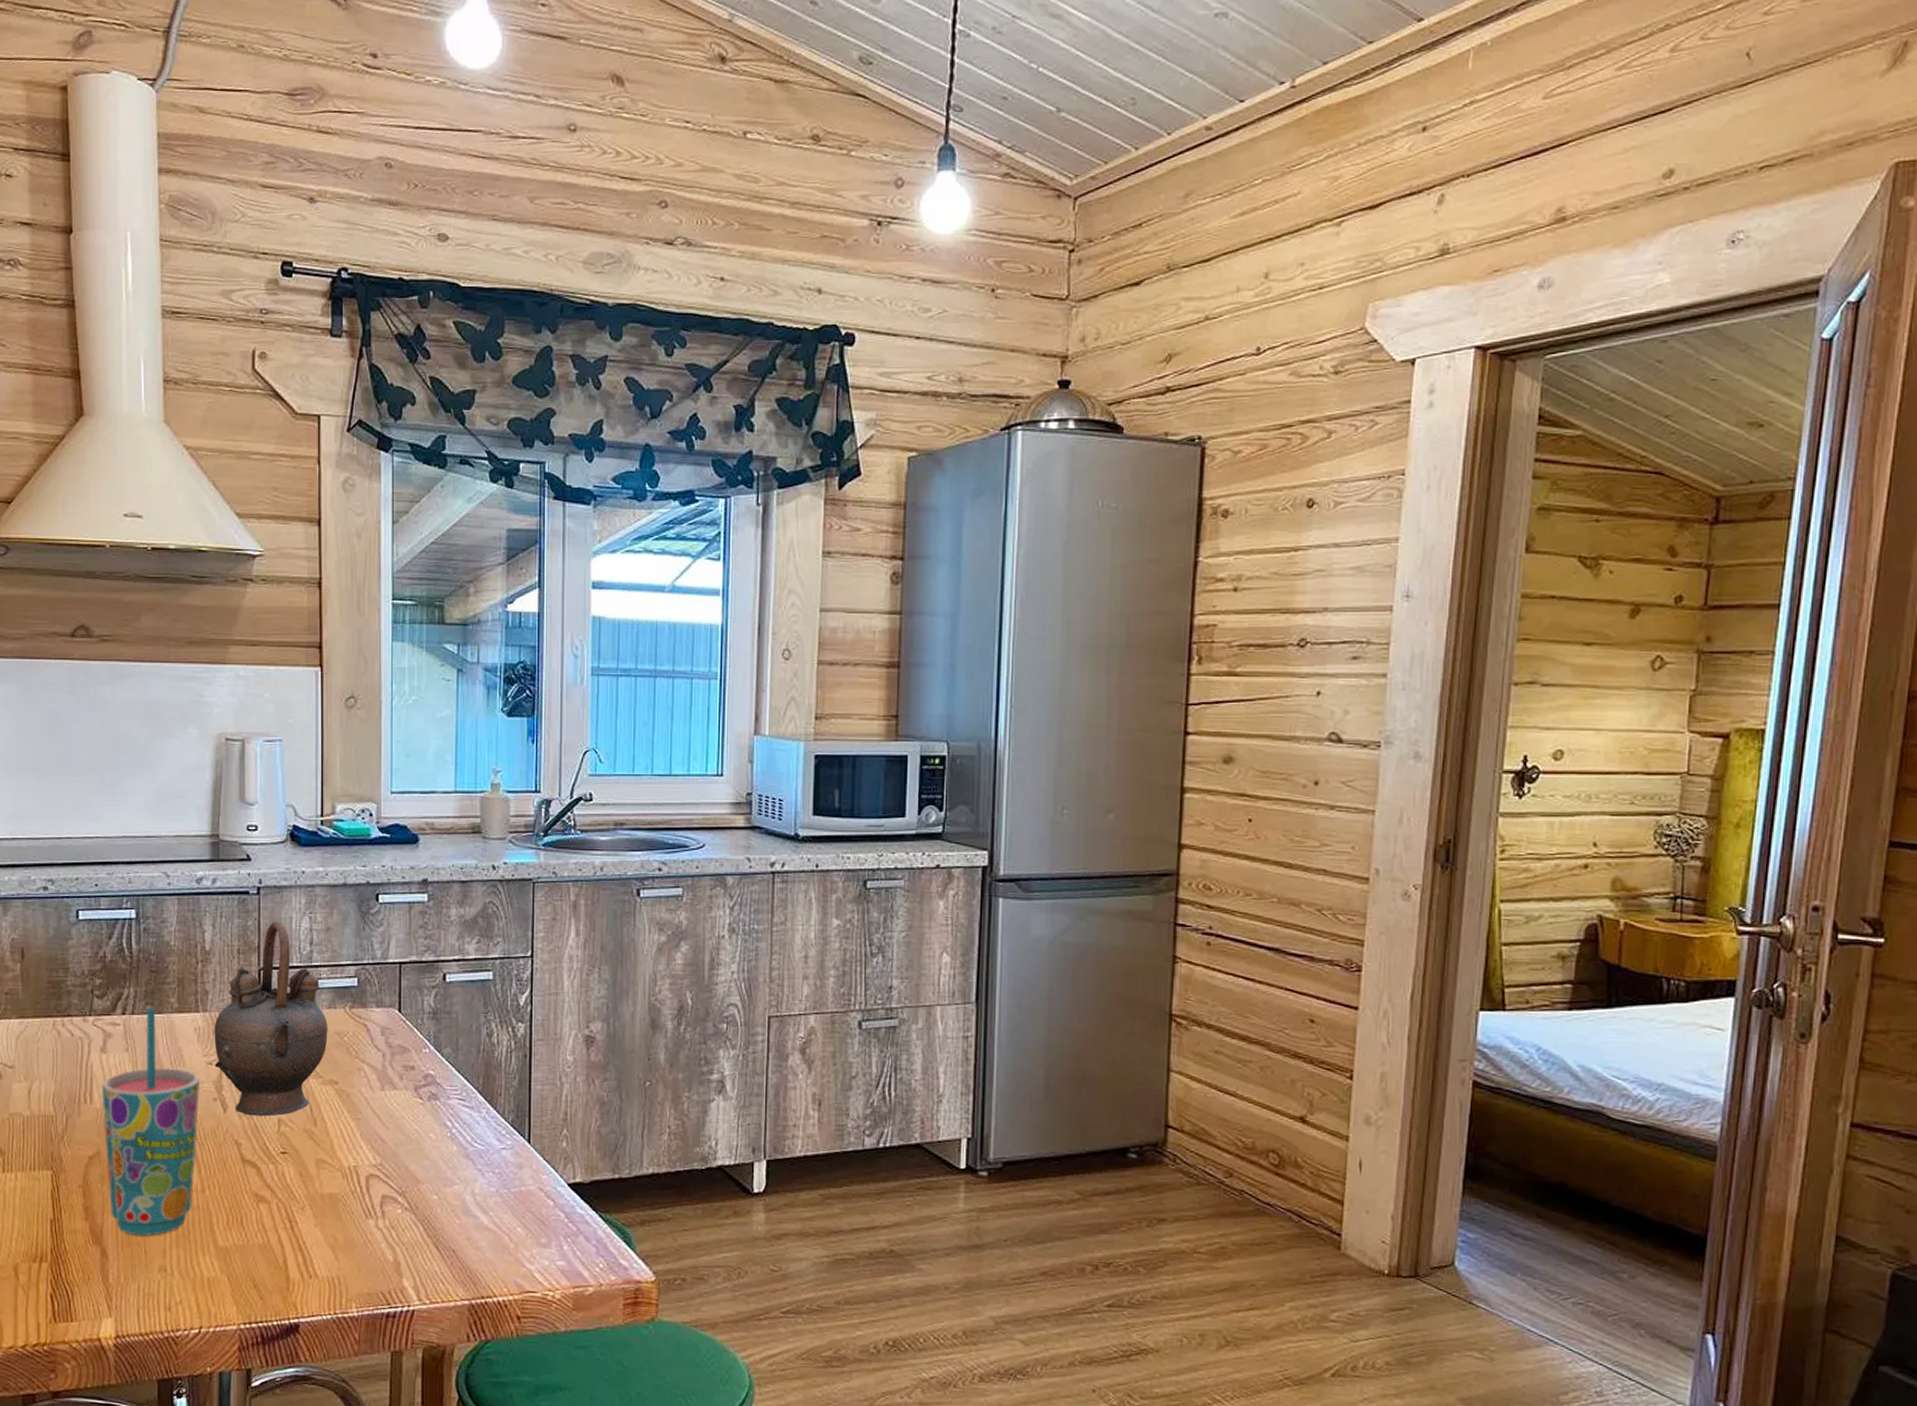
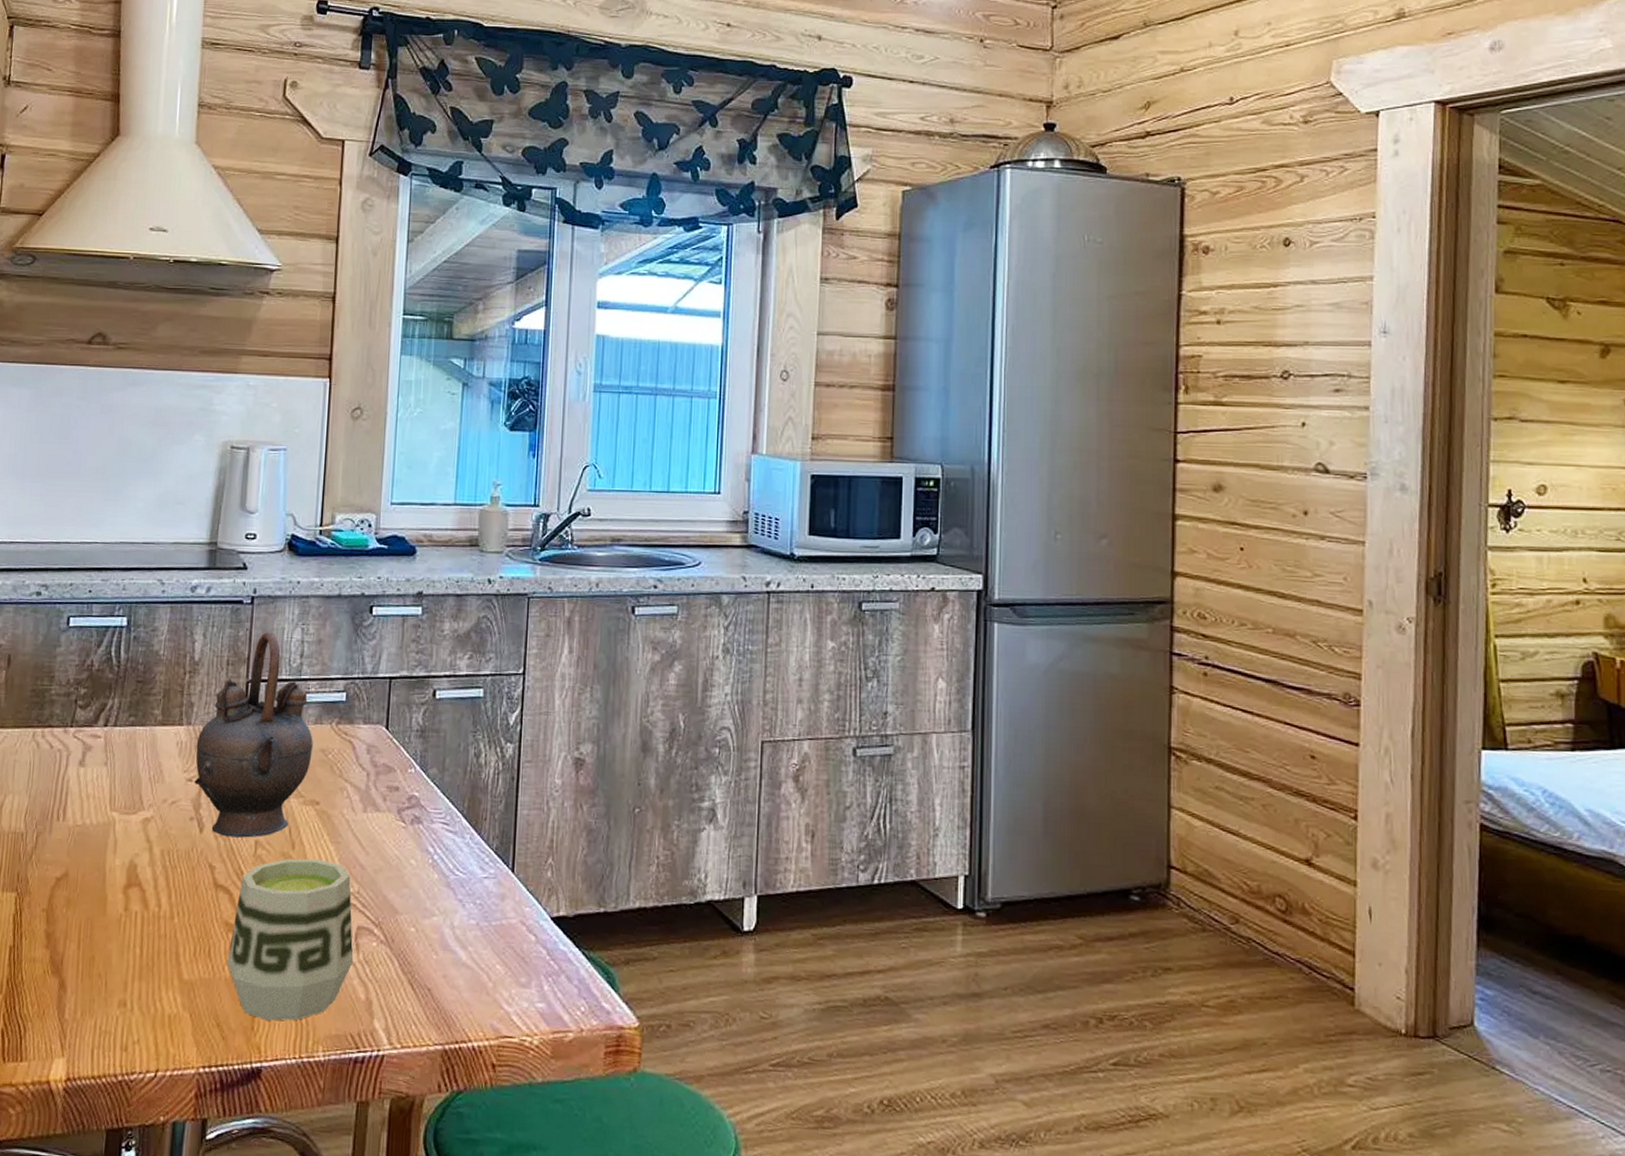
cup: present [101,1008,199,1236] -> none [73,720,177,967]
cup: none [259,1134,380,1282] -> present [227,858,354,1021]

